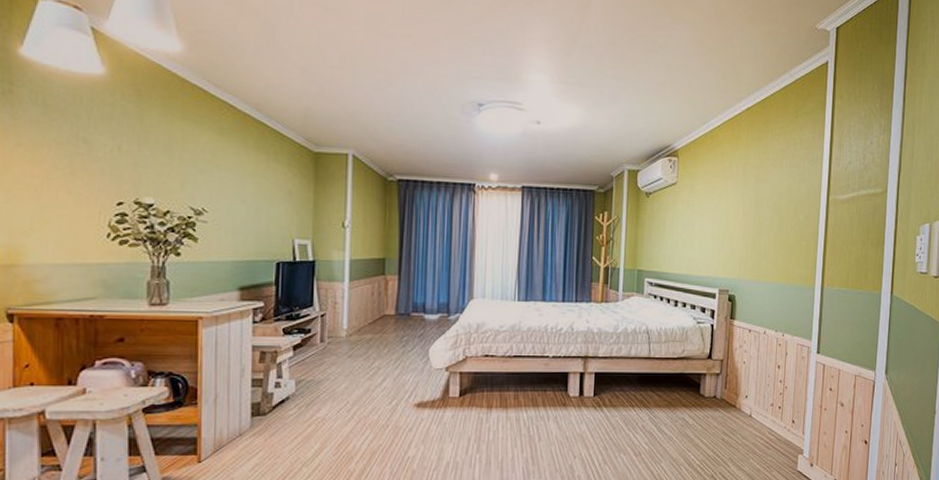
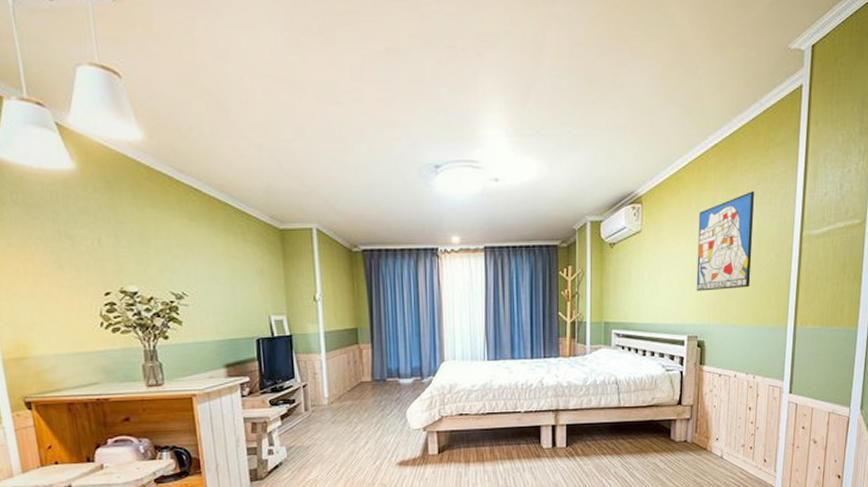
wall art: none [728,154,784,246] -> present [696,191,755,291]

